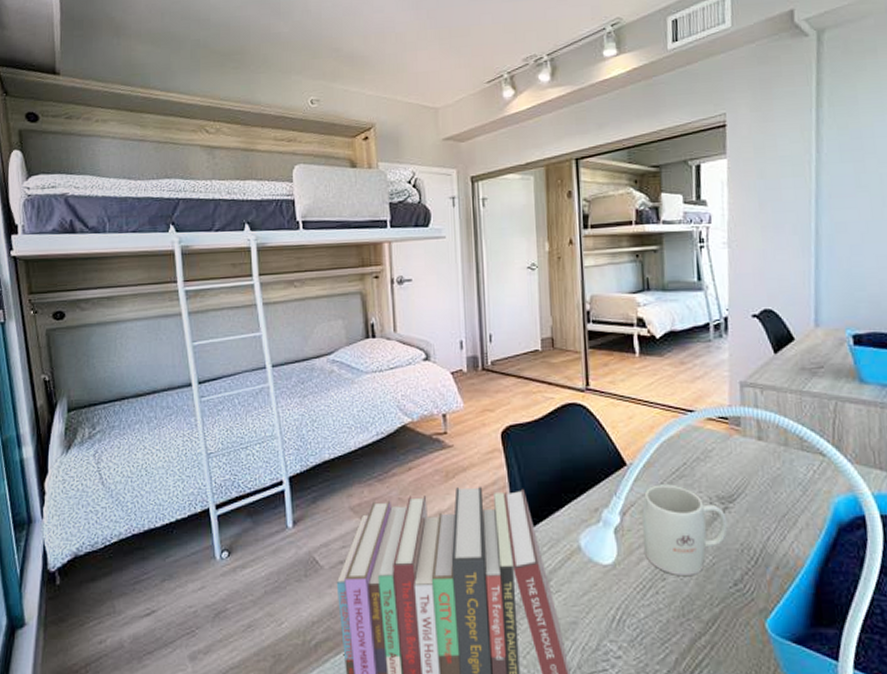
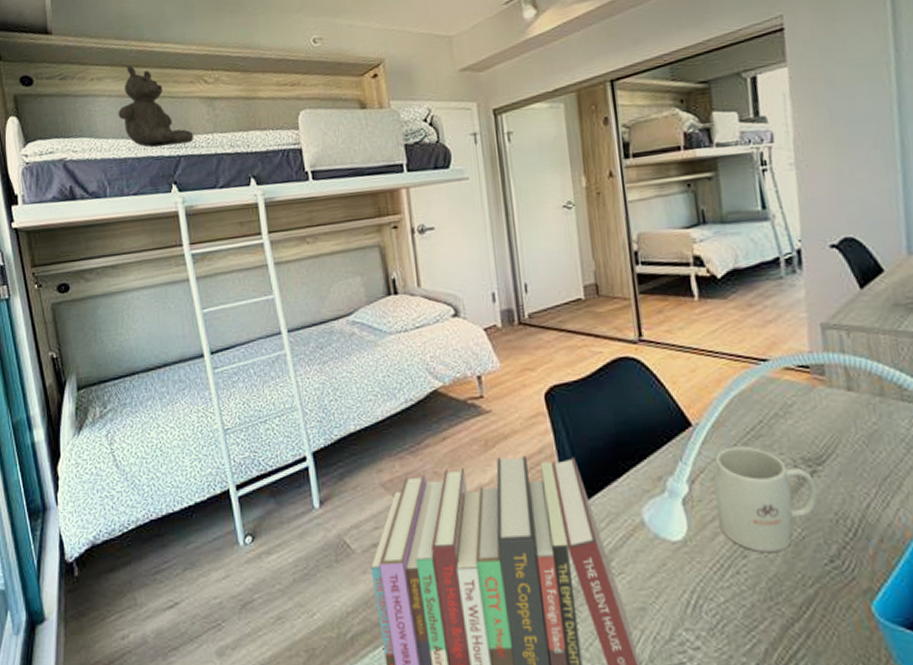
teddy bear: none [121,111,193,190] -> present [118,65,194,148]

